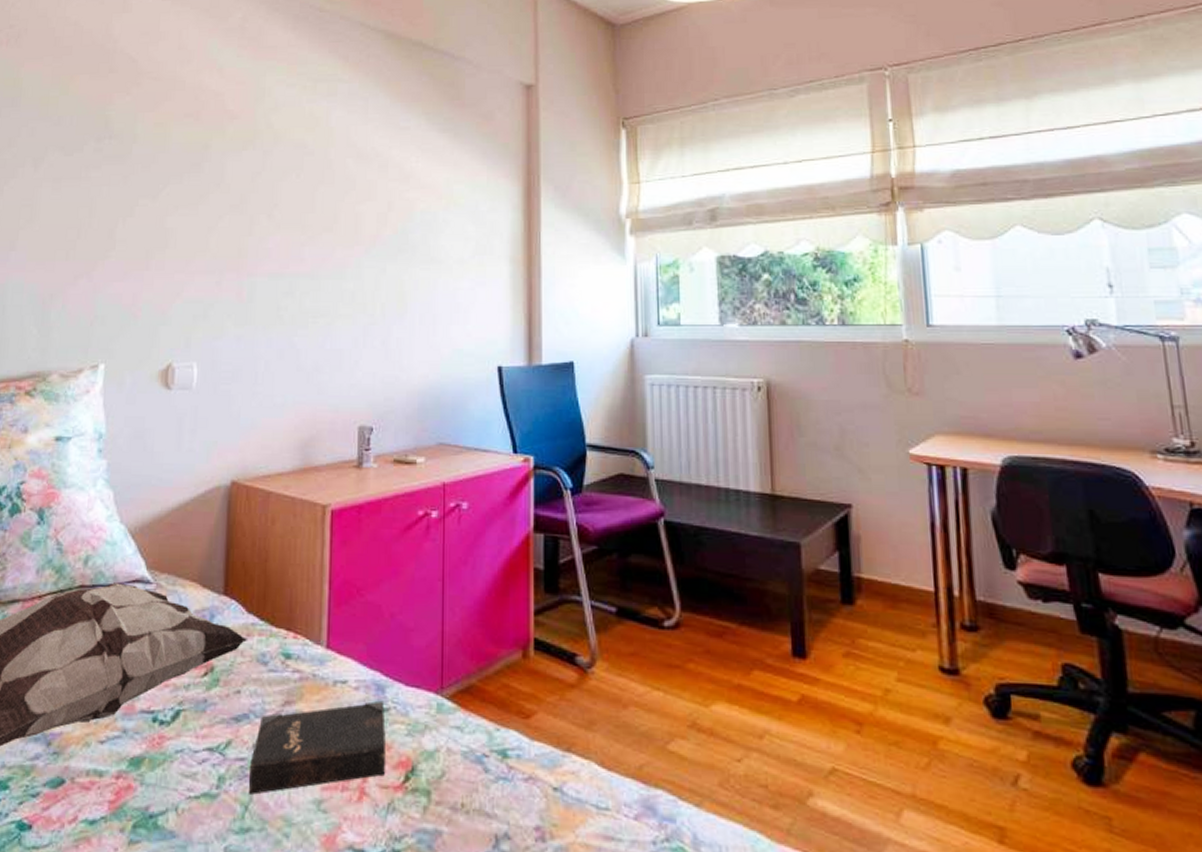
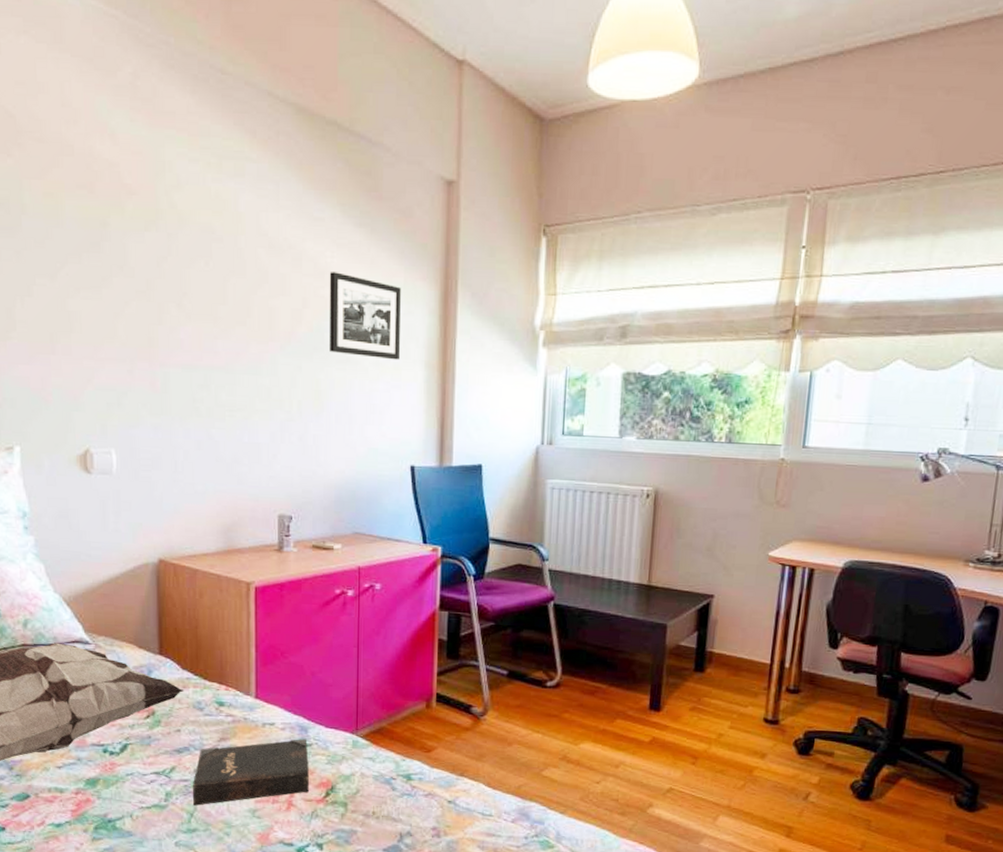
picture frame: none [413,175,484,257] -> present [329,272,401,360]

